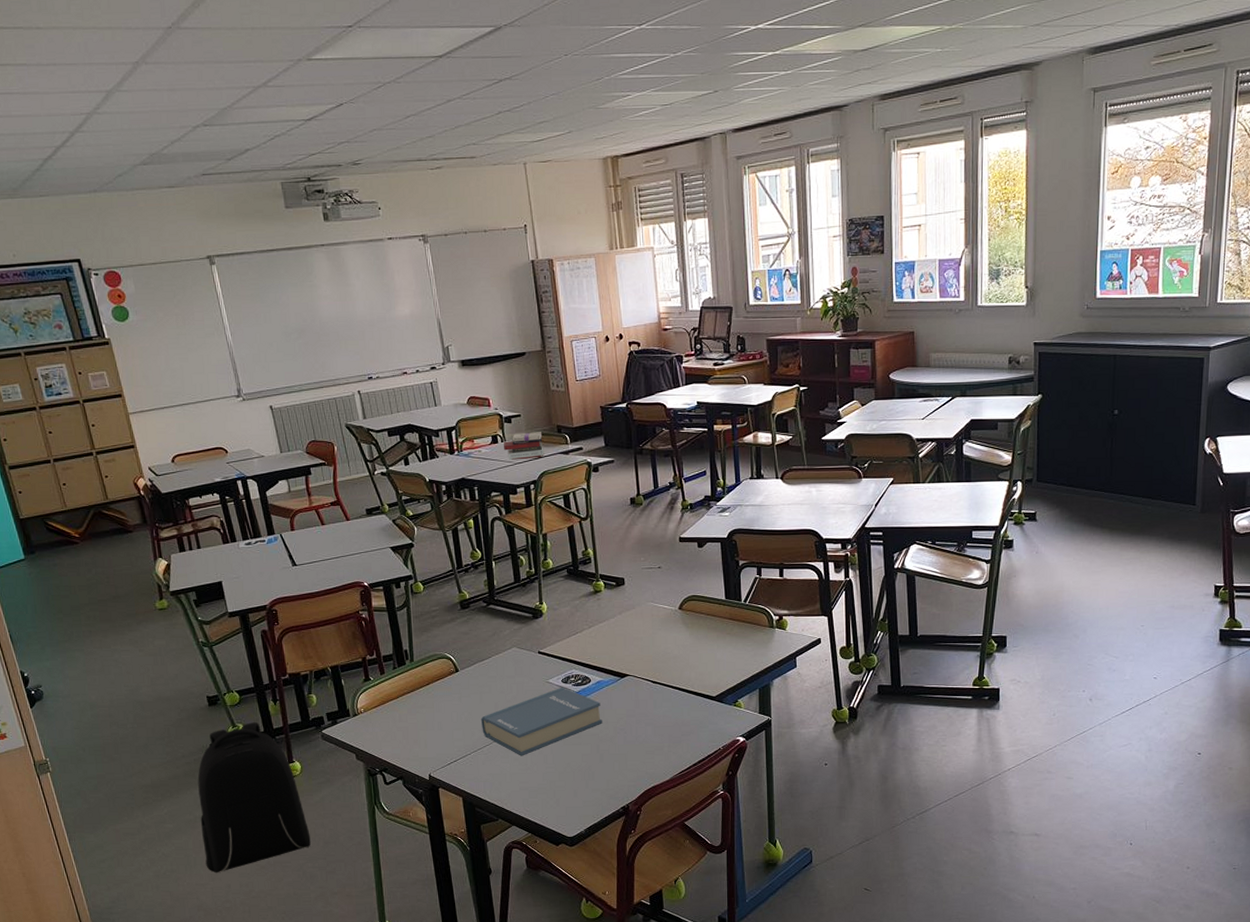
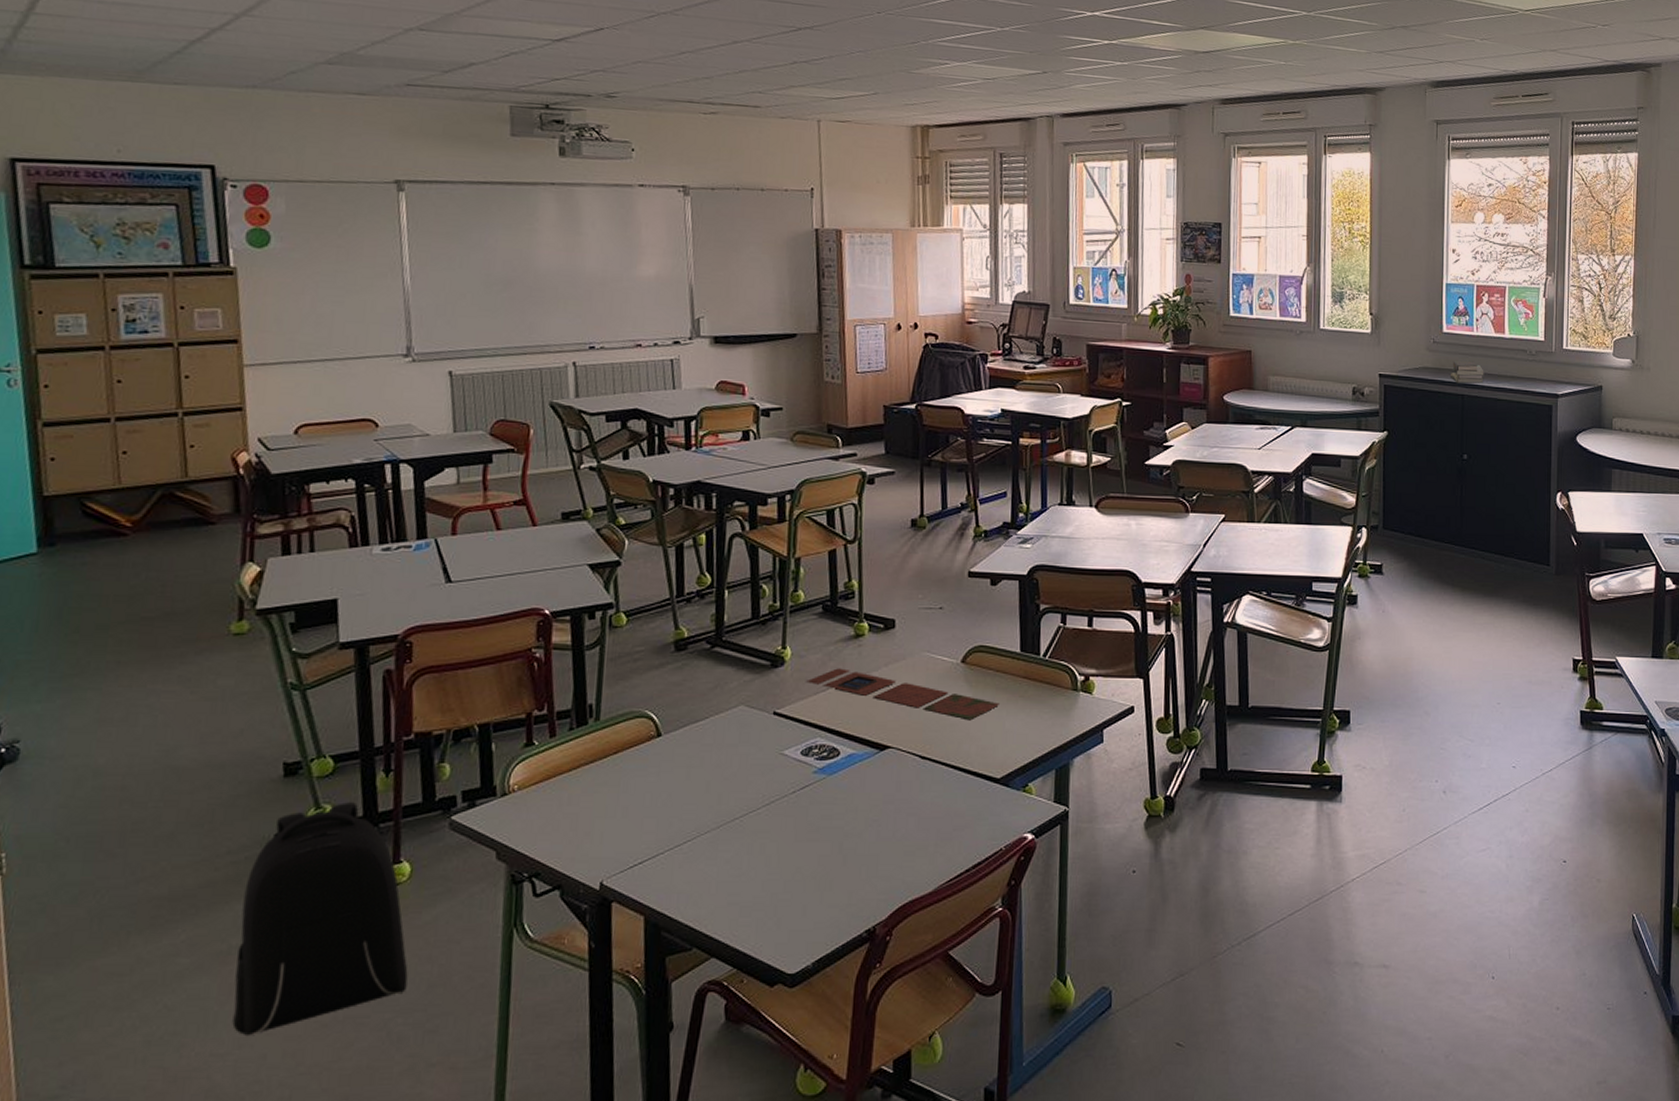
hardback book: present [480,687,602,756] -> none [683,761,850,857]
books: present [504,432,544,460] -> none [757,430,808,463]
papers: none [559,617,711,654] -> present [805,668,999,721]
books: none [1103,322,1137,345] -> present [1451,360,1484,384]

